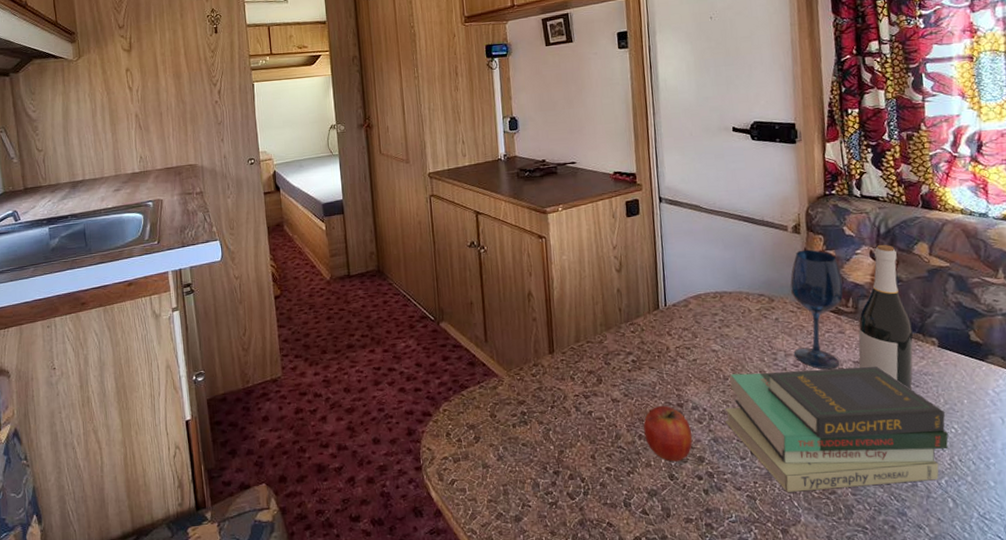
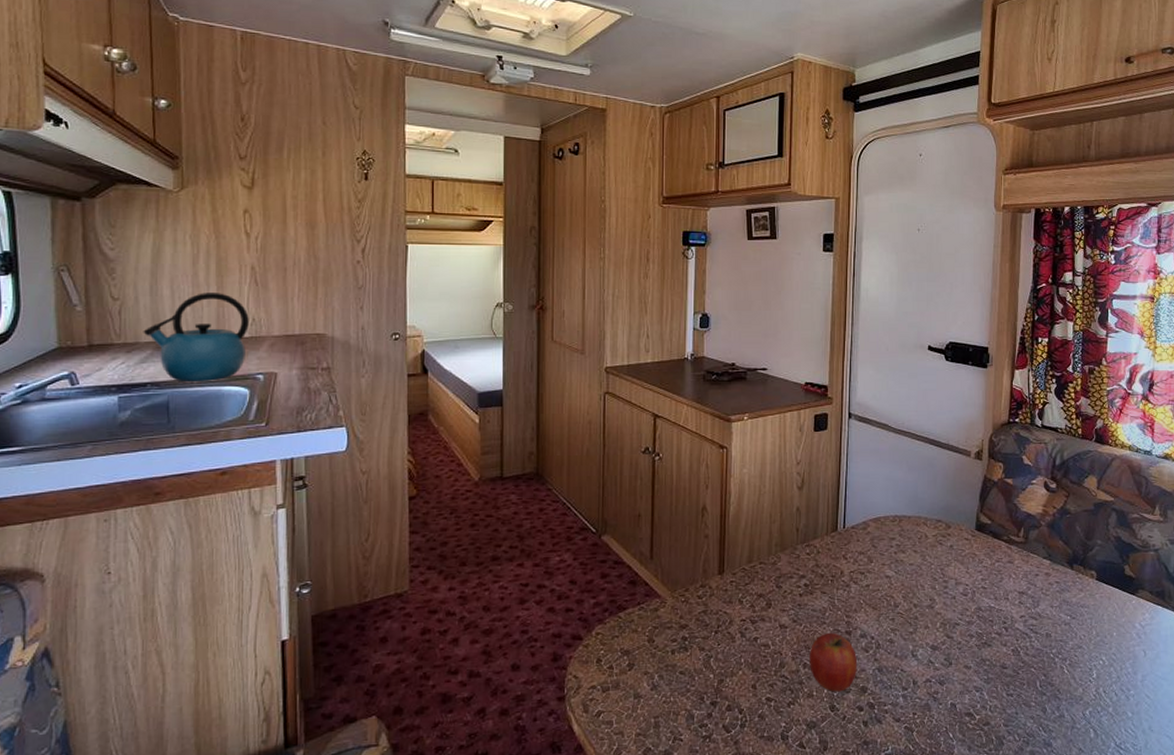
kettle: none [61,138,138,212] -> present [143,293,249,383]
books: present [724,366,949,492] -> none [891,597,1096,724]
wineglass: present [789,249,844,370] -> none [964,477,1016,599]
wine bottle: present [858,244,913,390] -> none [1023,475,1076,621]

